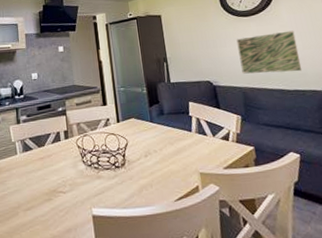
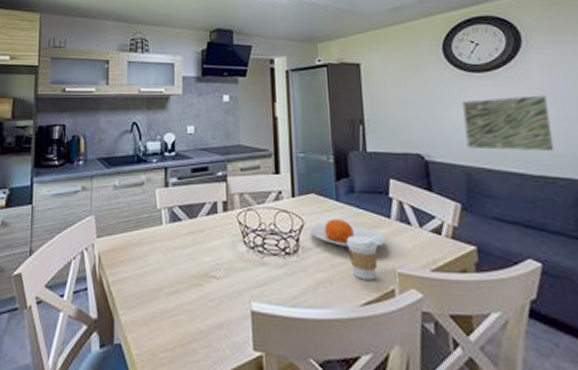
plate: none [133,136,190,158] -> present [310,219,387,248]
coffee cup: none [160,147,185,181] -> present [346,235,378,280]

